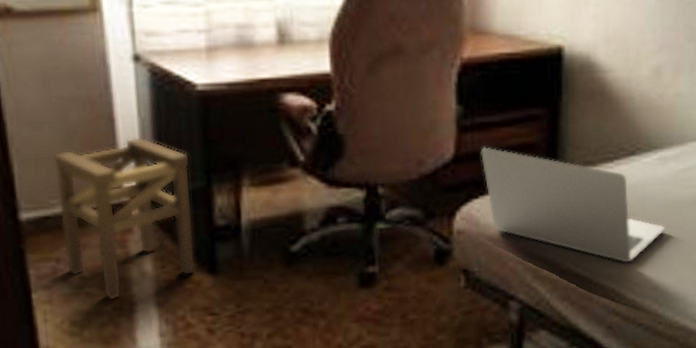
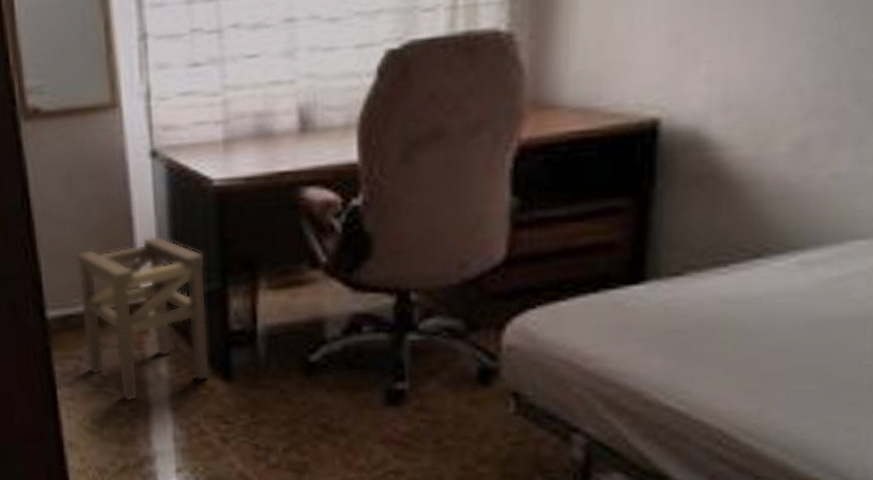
laptop: present [481,147,665,263] -> none [541,246,804,397]

